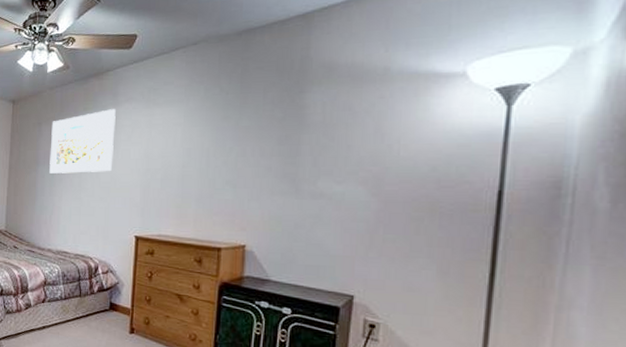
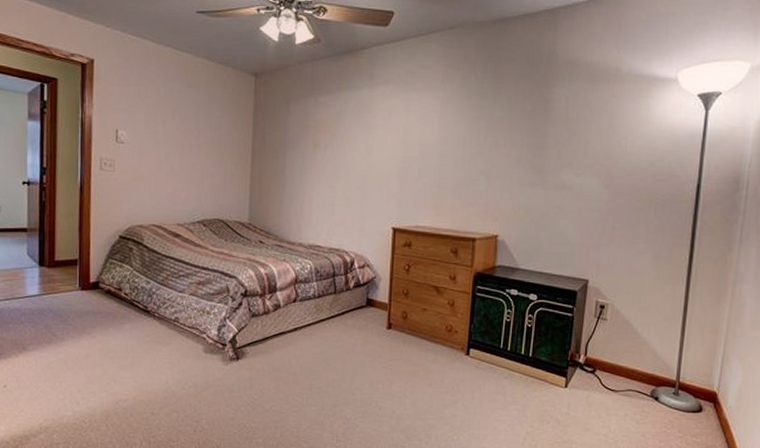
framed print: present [49,109,116,173] -> none [299,91,372,160]

